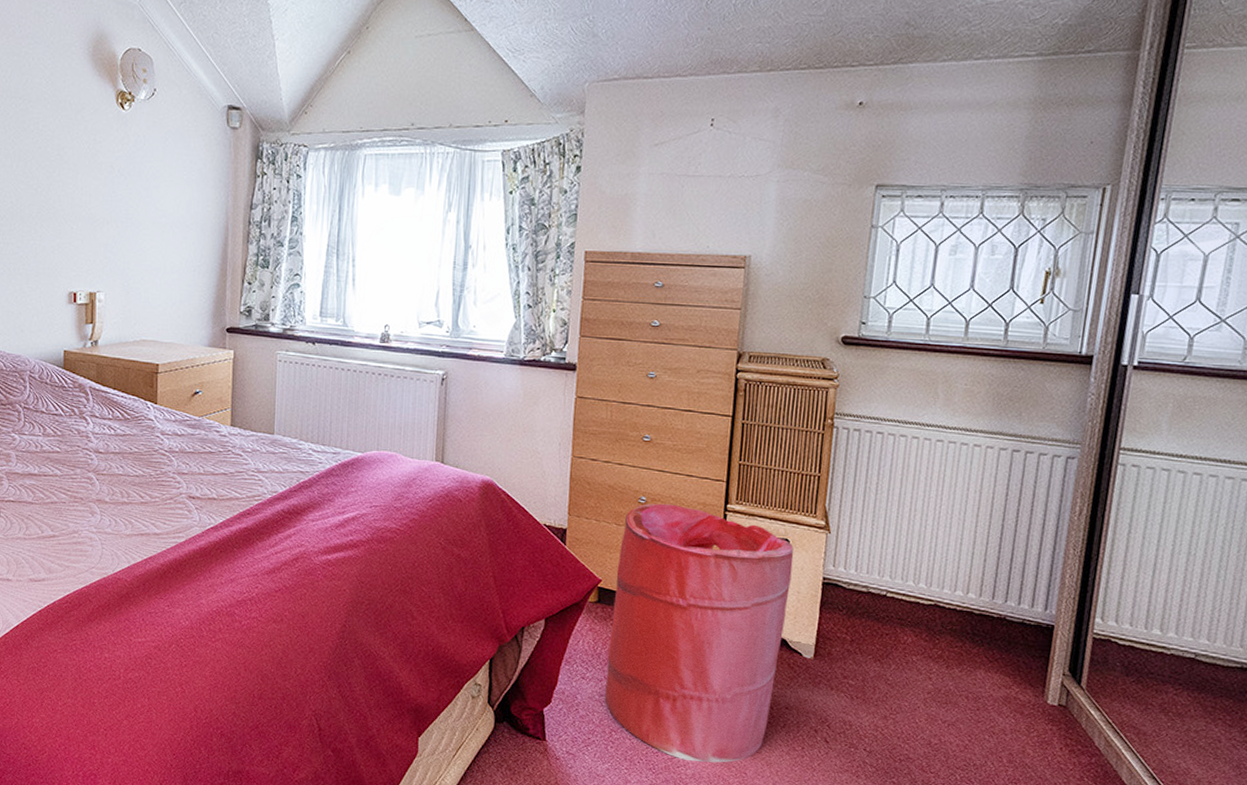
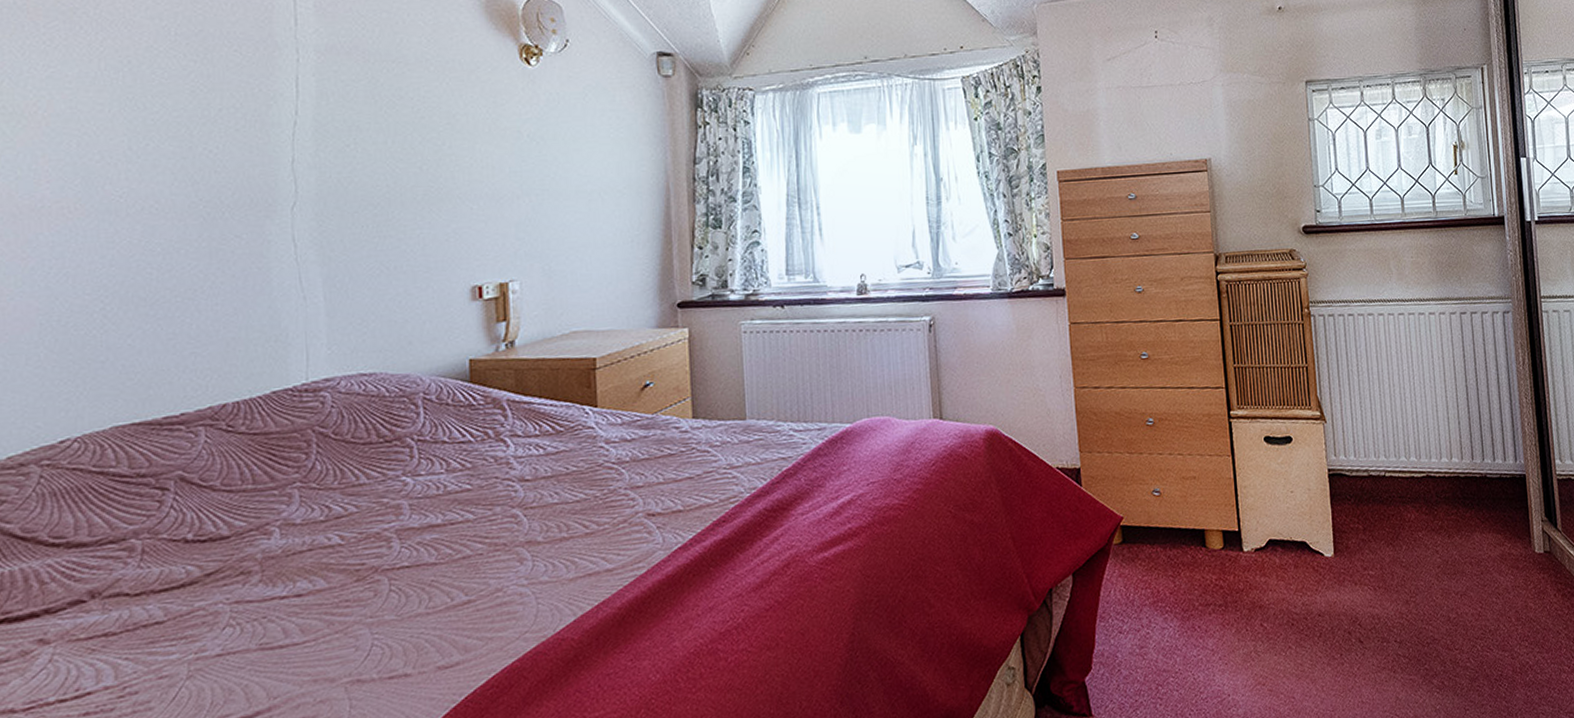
laundry hamper: present [604,503,794,763] -> none [1136,420,1305,700]

